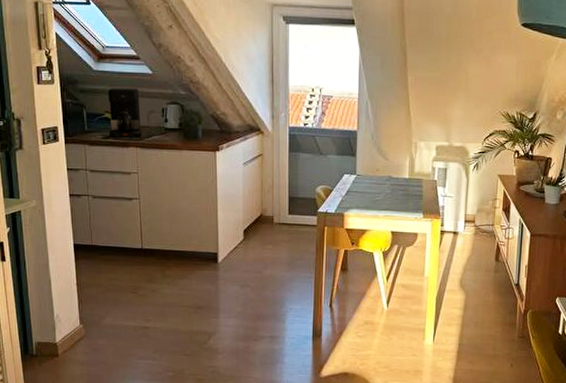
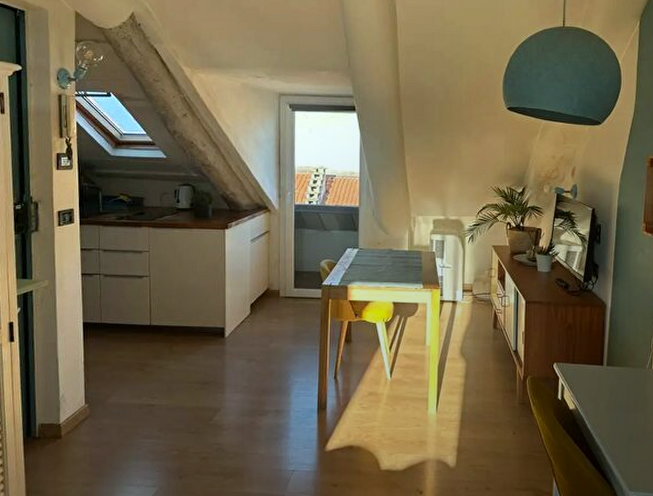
coffee maker: present [107,88,142,139] -> none [122,172,154,219]

